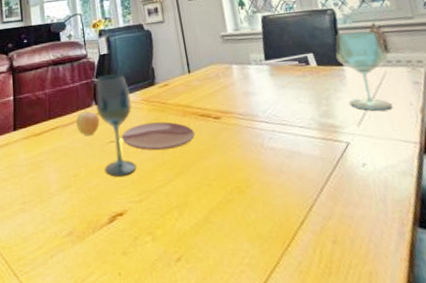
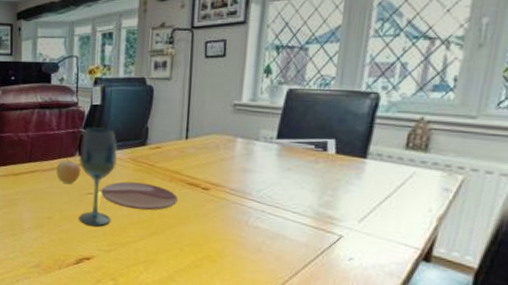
wine glass: present [335,31,393,111] -> none [359,122,426,212]

